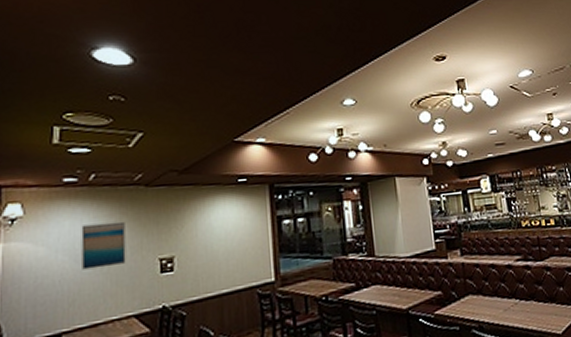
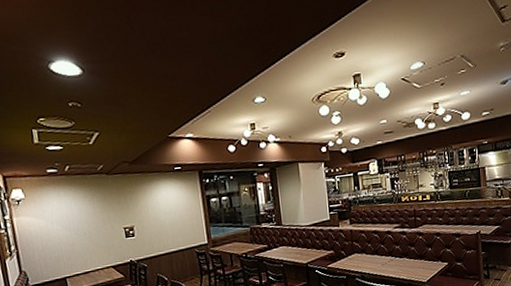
wall art: present [81,221,126,270] -> none [66,201,101,236]

